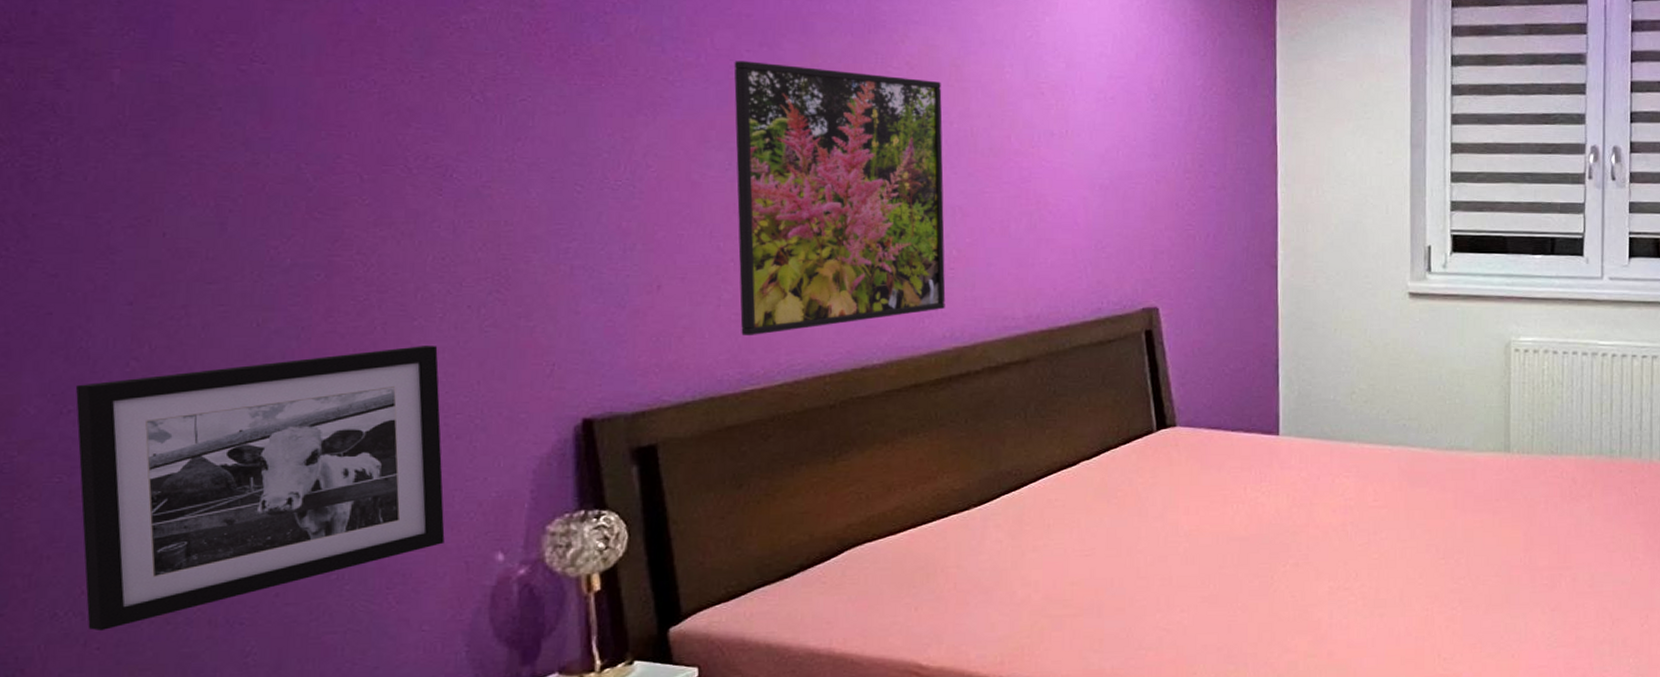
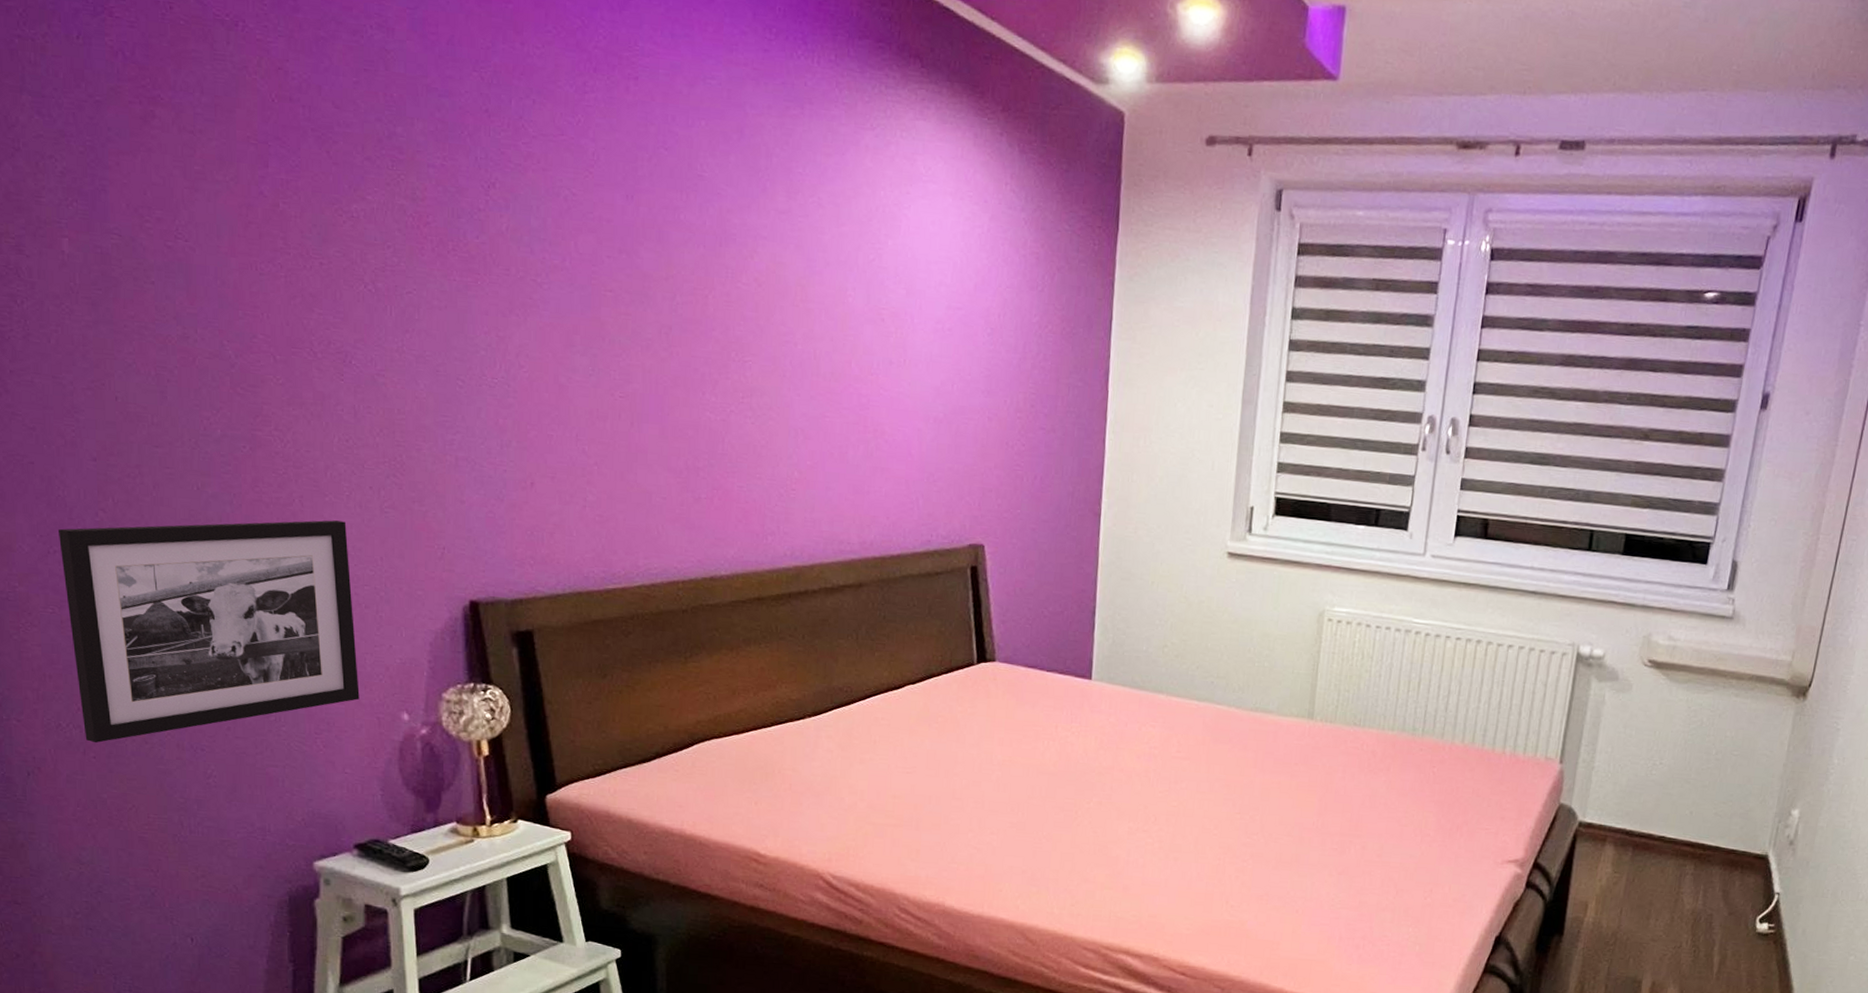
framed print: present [734,61,946,336] -> none [596,266,788,538]

